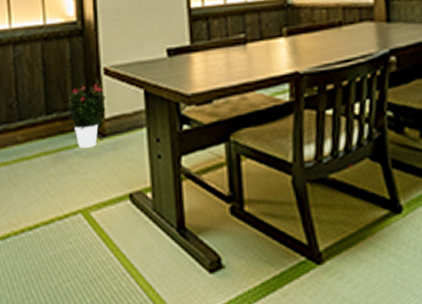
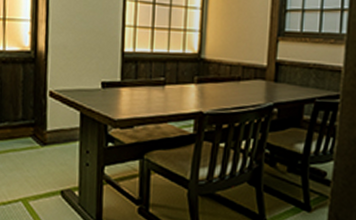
potted flower: present [68,84,107,149] -> none [17,103,50,153]

